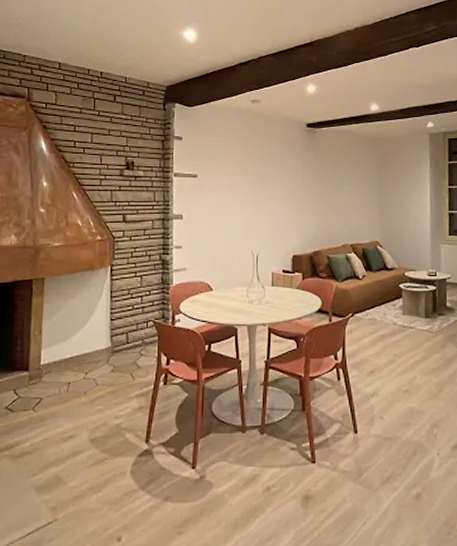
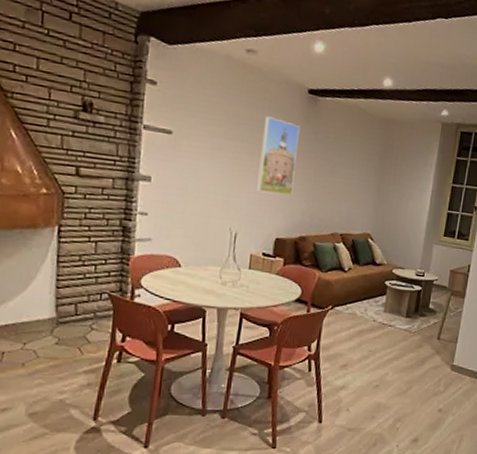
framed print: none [272,151,303,216] -> present [257,116,300,195]

